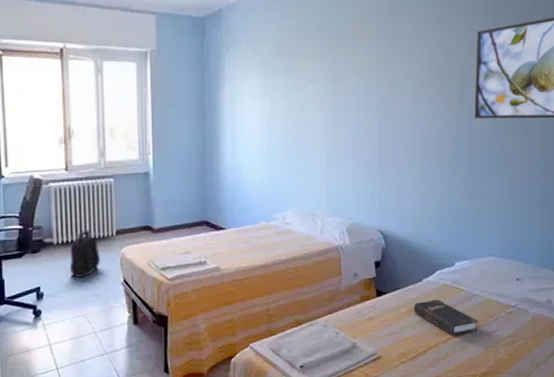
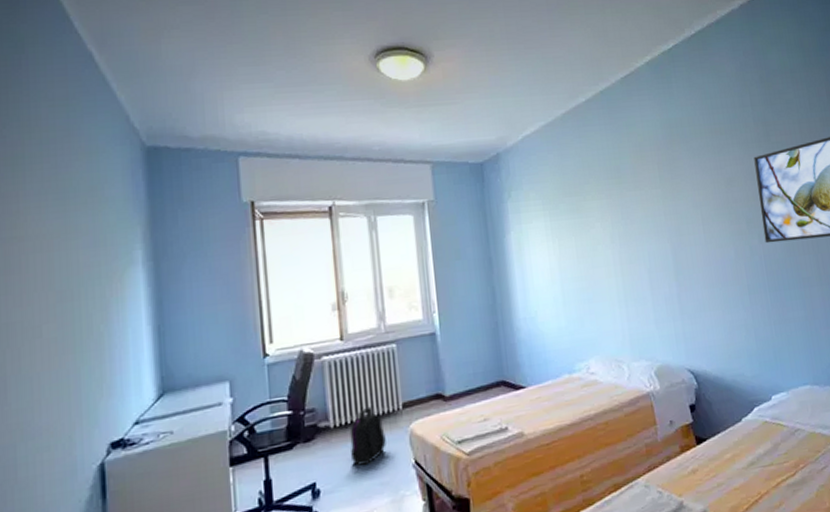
hardback book: present [413,299,478,336] -> none [736,439,807,479]

